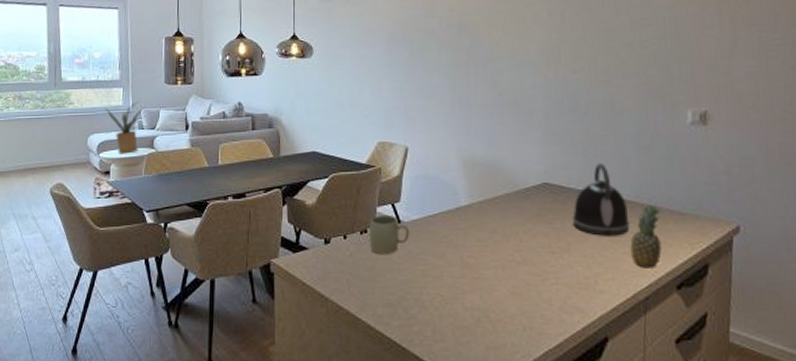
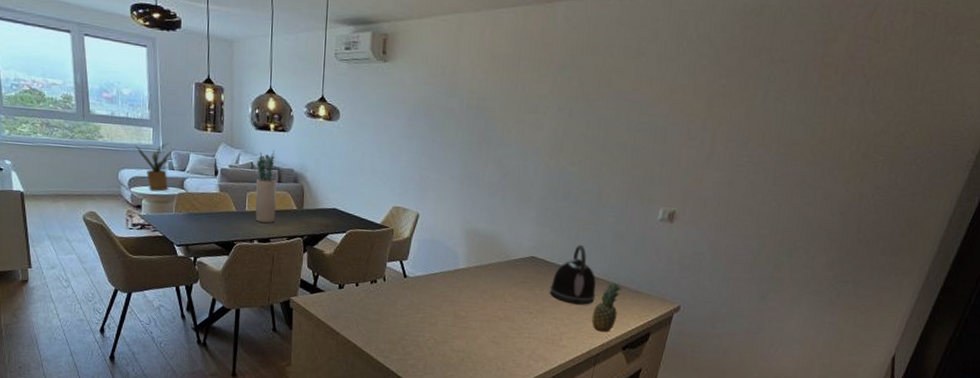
vase: none [228,96,251,177] -> present [255,150,277,224]
mug: present [368,214,409,254] -> none [378,269,413,302]

